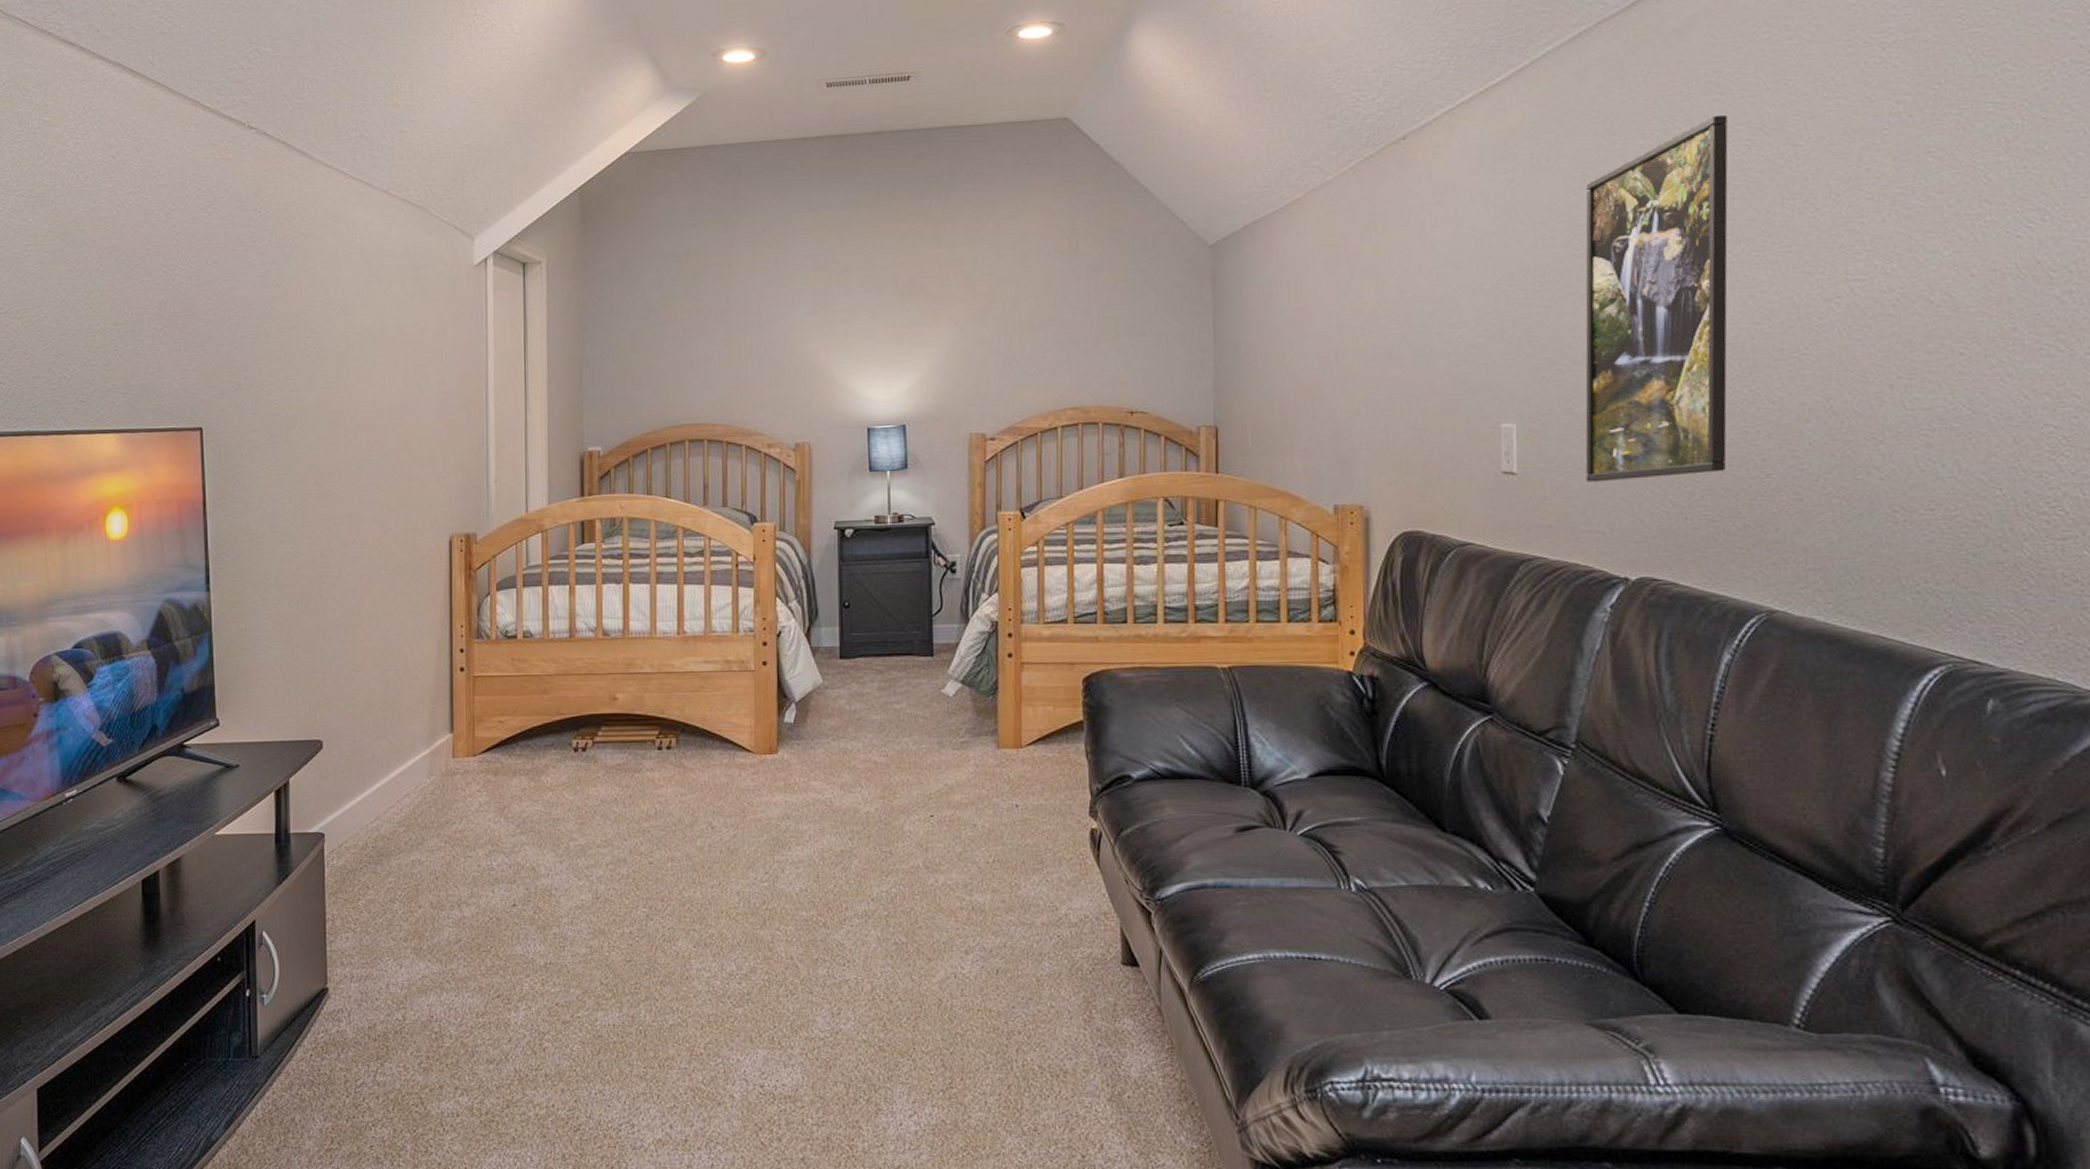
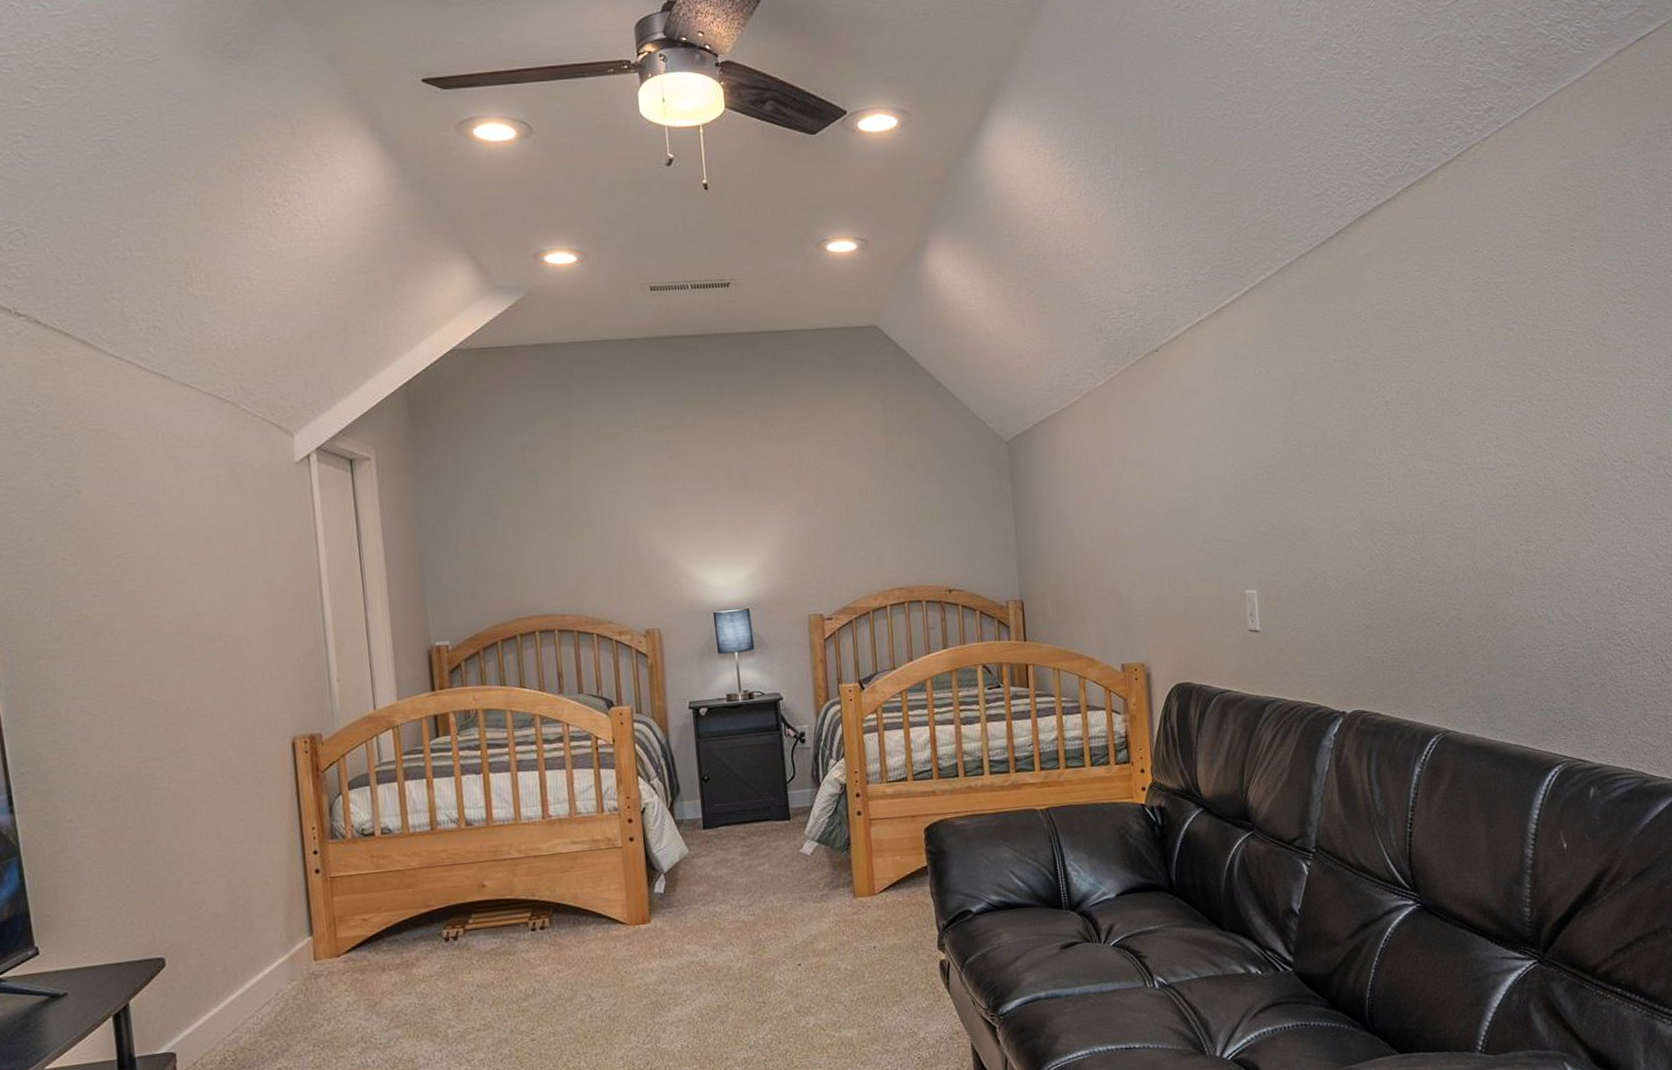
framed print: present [1585,114,1729,482] -> none [1297,336,1409,636]

